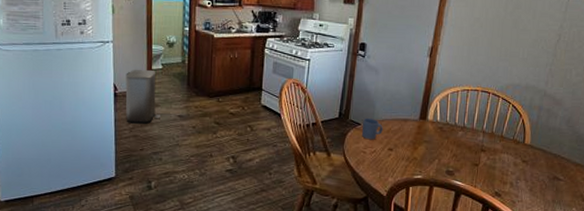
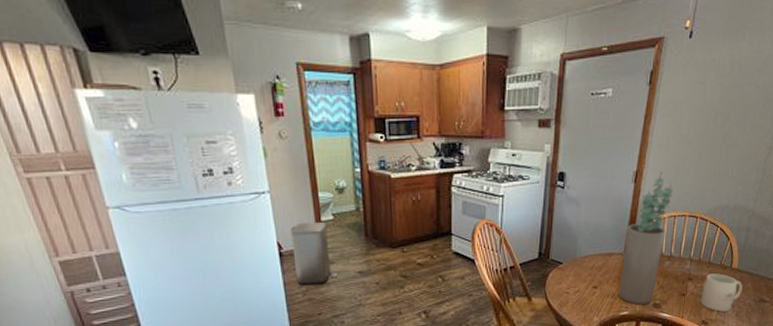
mug: present [361,117,383,140] -> none [563,255,586,279]
vase: none [412,49,467,171] -> present [618,172,674,306]
mug: none [493,147,536,185] -> present [700,273,743,312]

